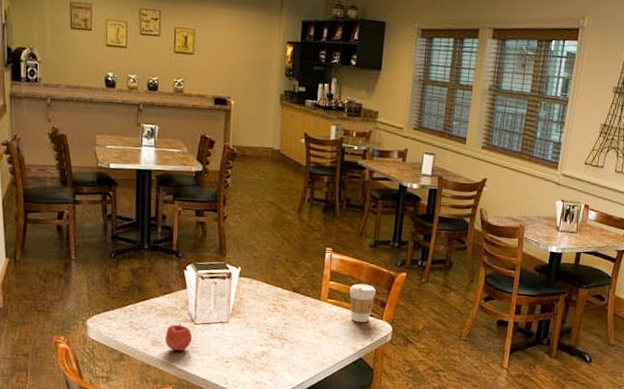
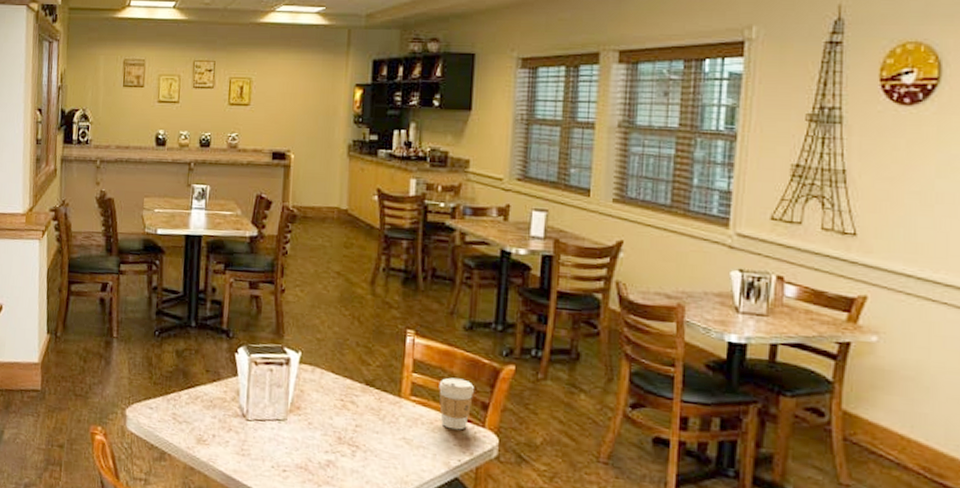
apple: present [165,323,193,352] -> none [211,418,244,454]

